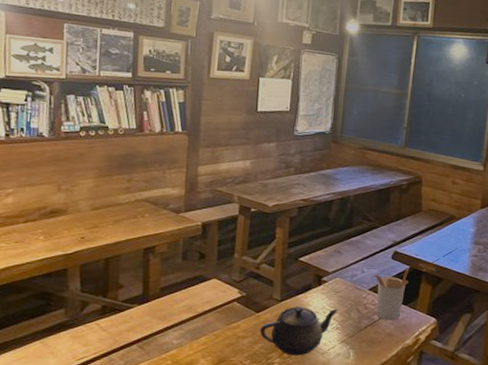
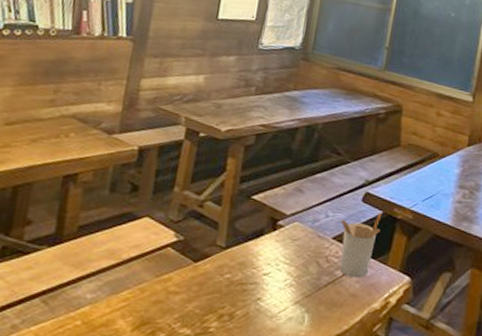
teapot: present [259,305,338,356] -> none [196,255,294,319]

